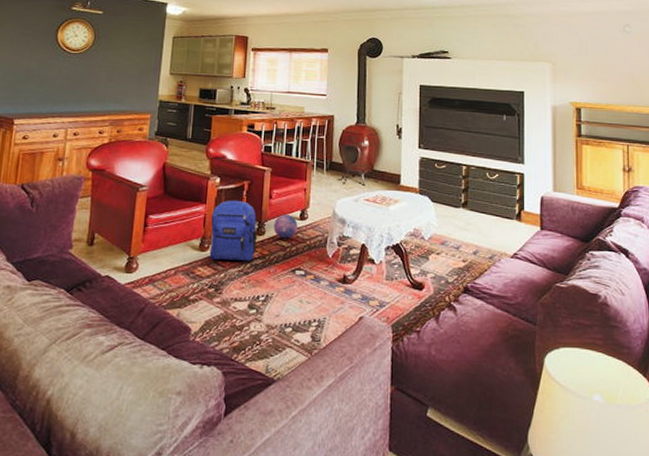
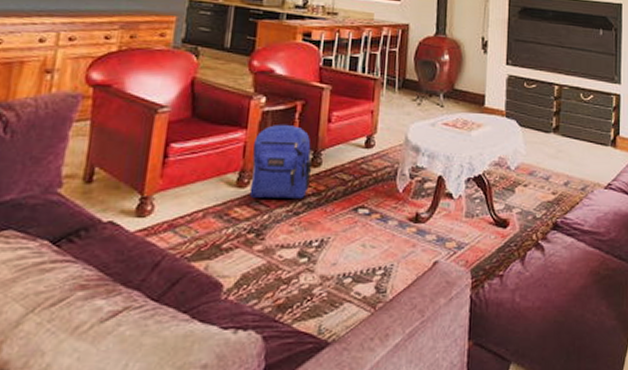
decorative ball: present [273,214,298,239] -> none [332,142,362,171]

